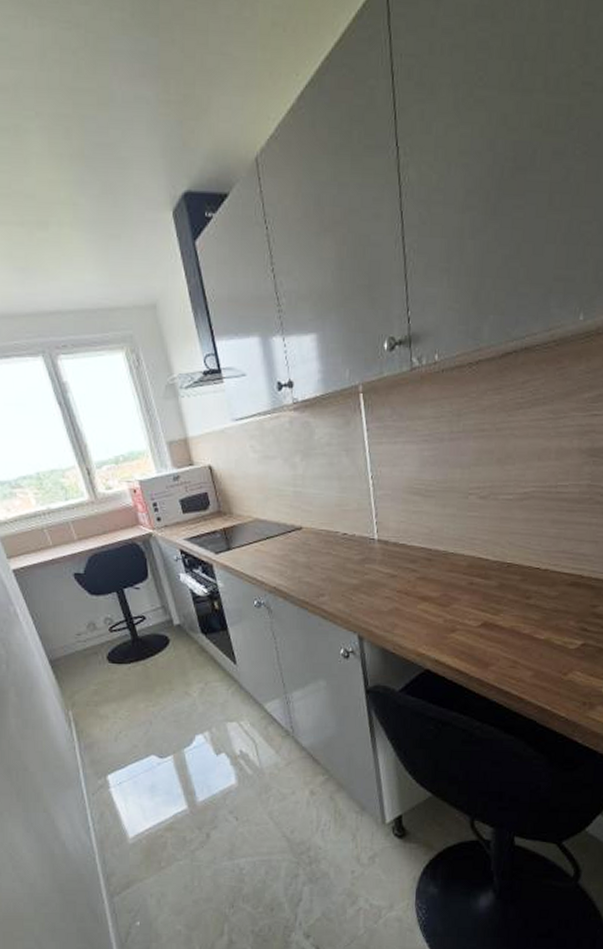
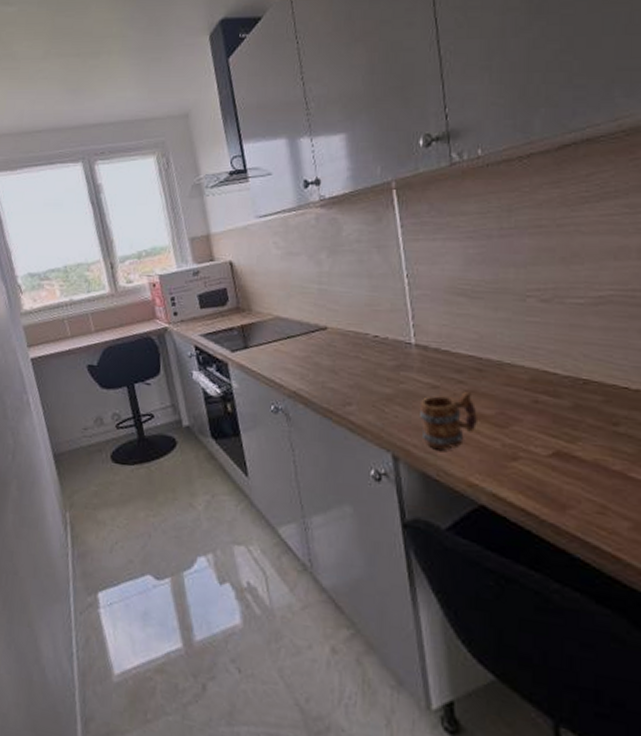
mug: none [381,579,426,627] -> present [420,392,477,450]

